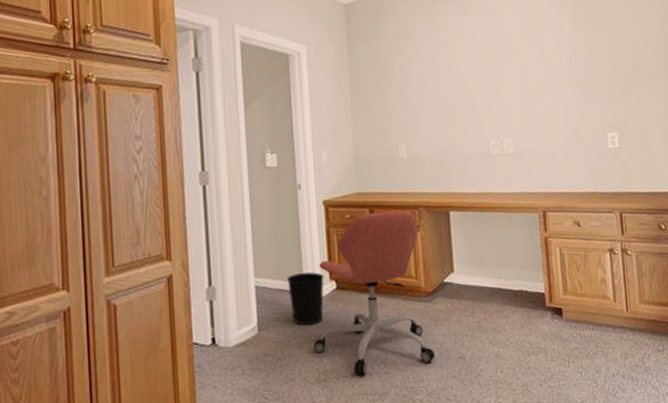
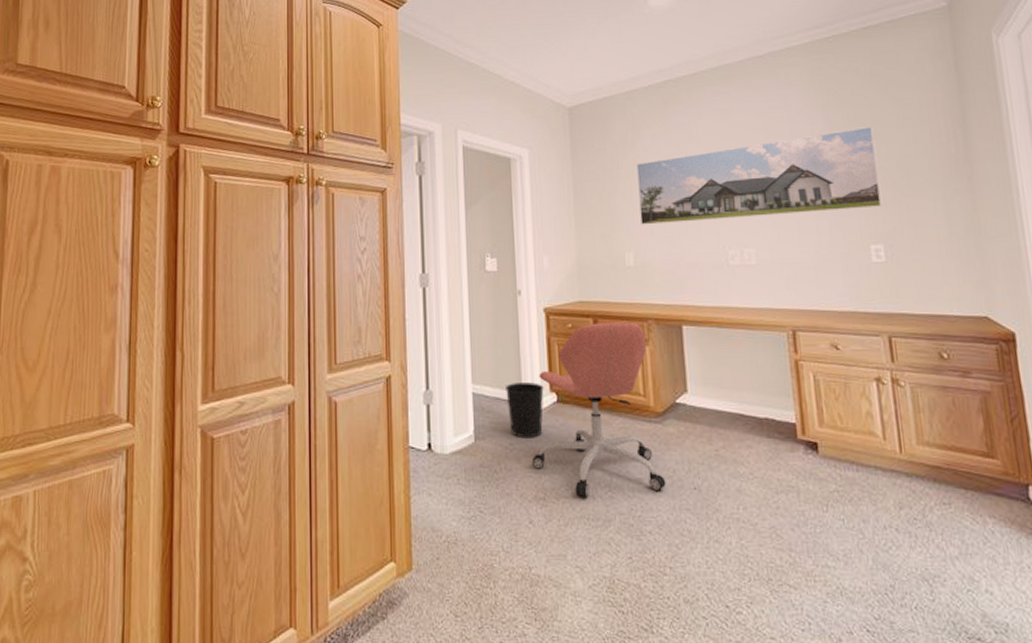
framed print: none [409,27,618,119] -> present [636,127,883,225]

